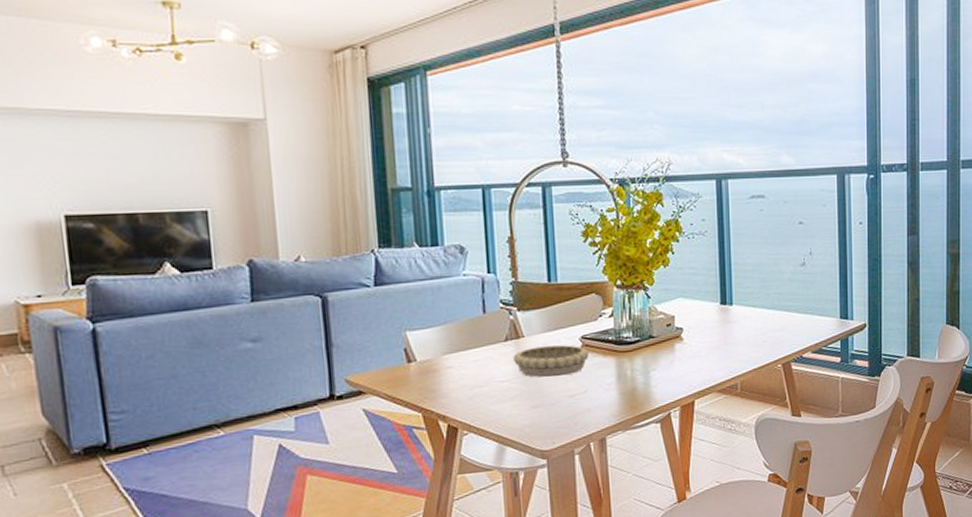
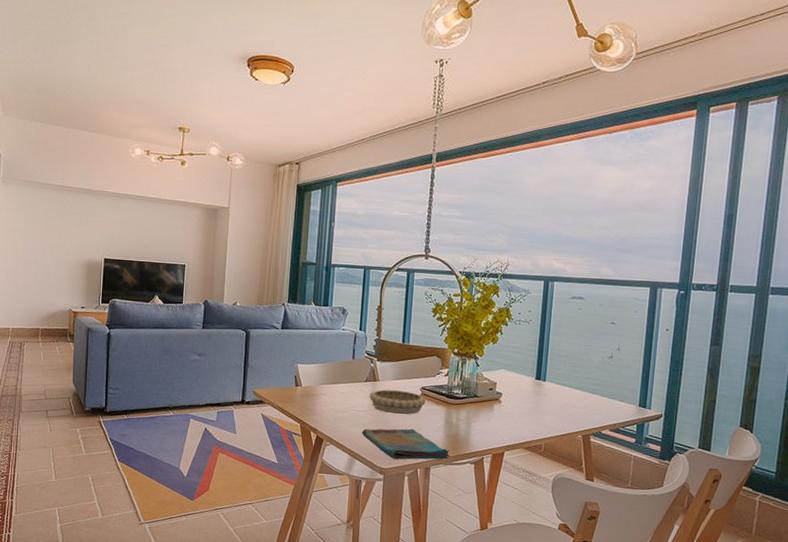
dish towel: none [509,392,628,436] -> present [361,428,450,460]

